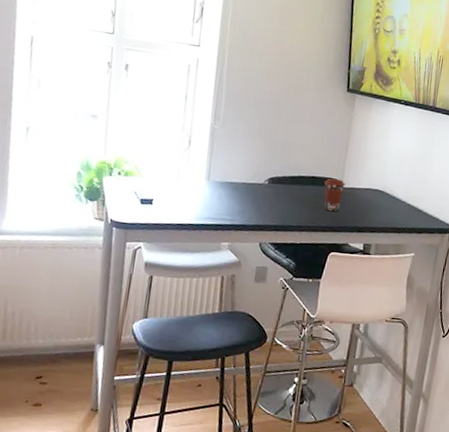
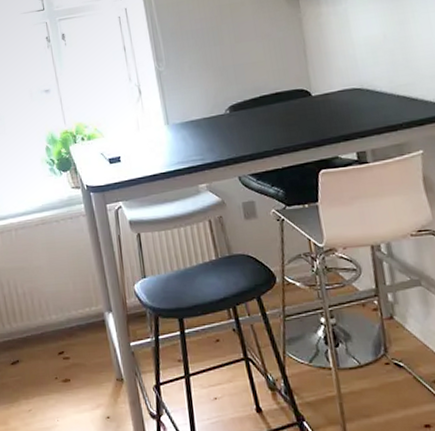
coffee cup: present [324,178,345,211] -> none [290,88,317,125]

